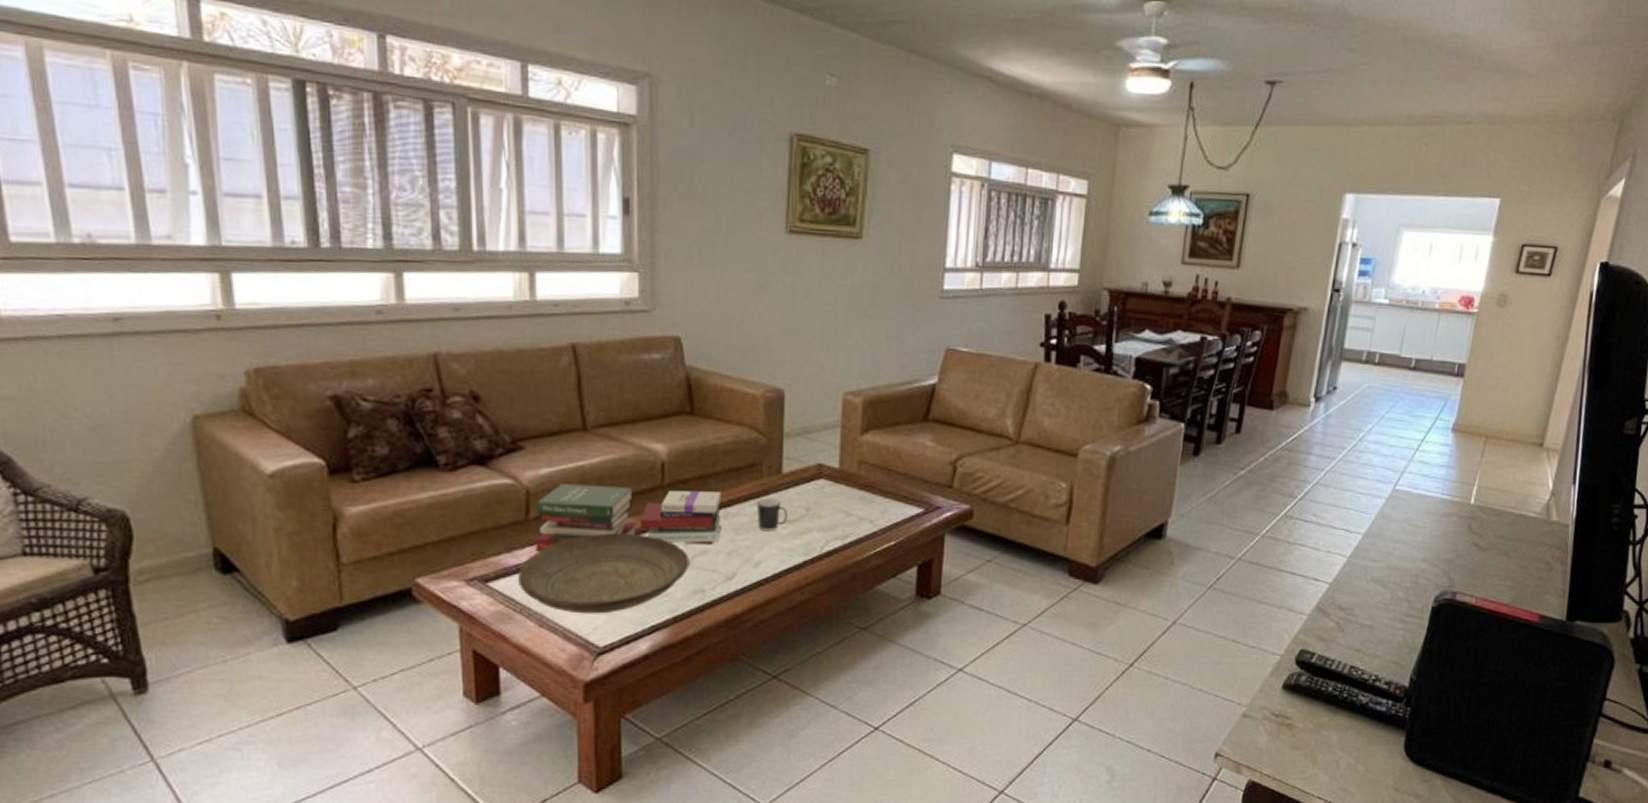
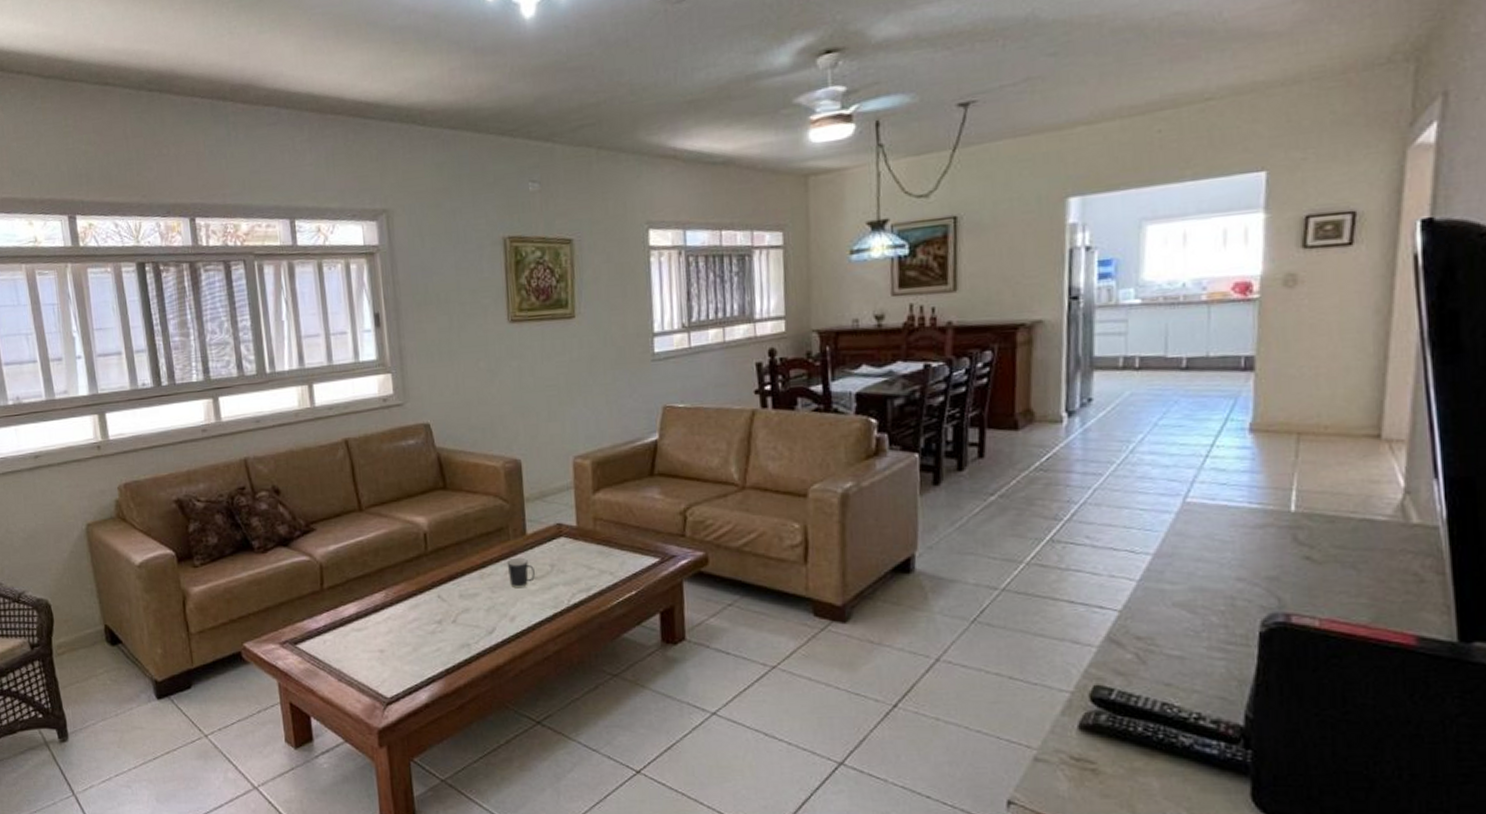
decorative bowl: present [517,533,690,614] -> none [318,596,455,669]
books: present [535,484,637,552] -> none [328,556,409,617]
books: present [640,491,722,545] -> none [411,555,479,604]

